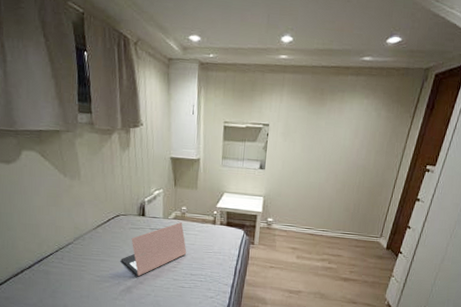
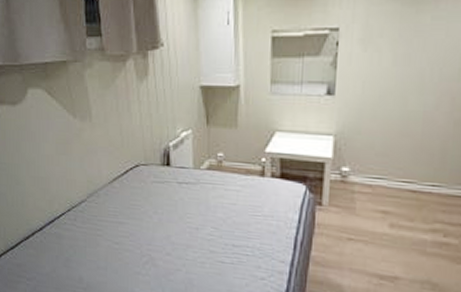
laptop: present [120,222,187,277] -> none [142,174,226,246]

